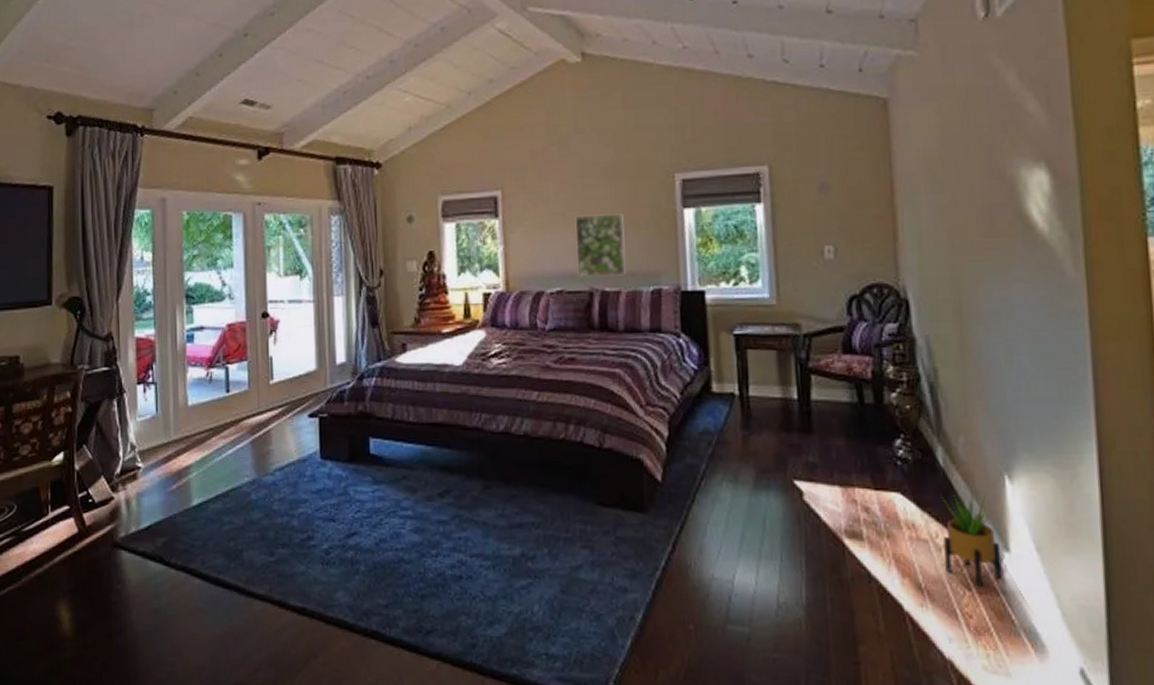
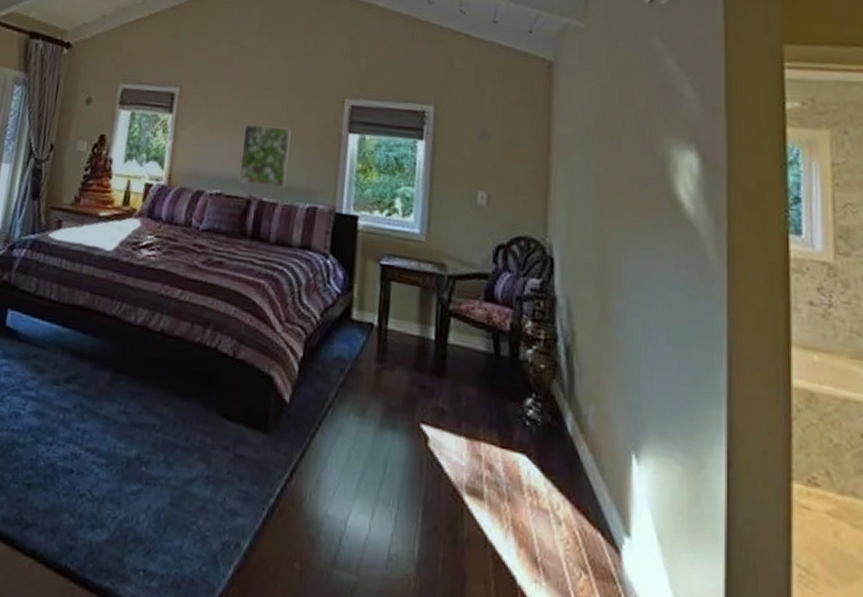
potted plant: present [941,492,1001,587] -> none [562,466,620,572]

